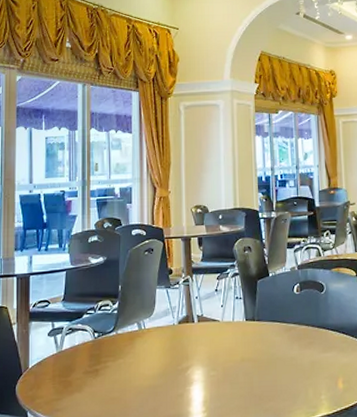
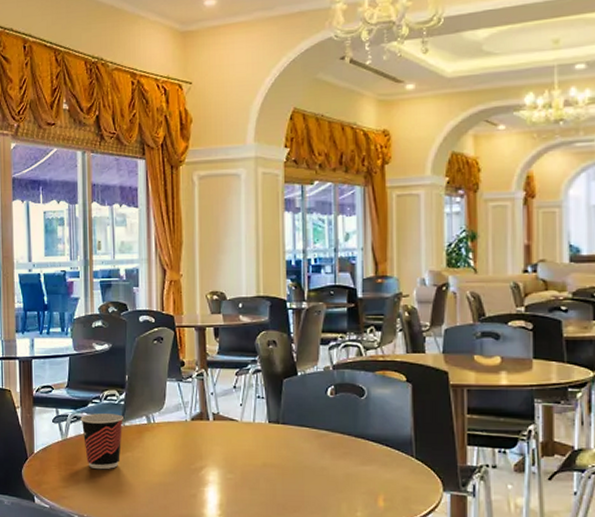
cup: none [75,323,116,379] -> present [80,413,123,470]

